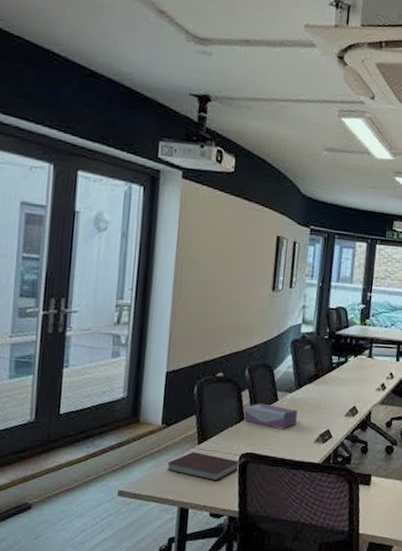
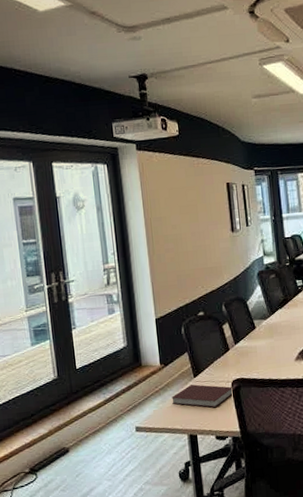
tissue box: present [244,403,298,429] -> none [229,332,276,354]

